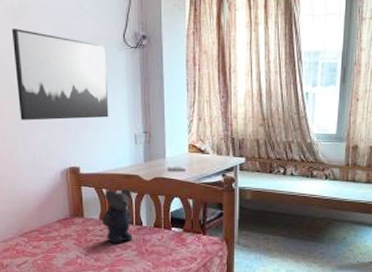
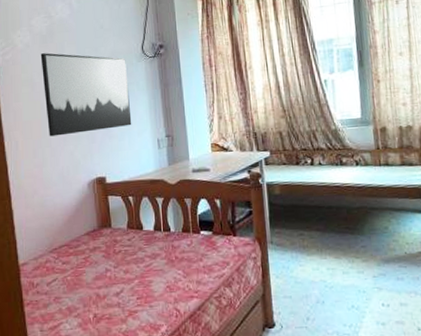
bear: present [101,189,133,243] -> none [129,195,161,252]

